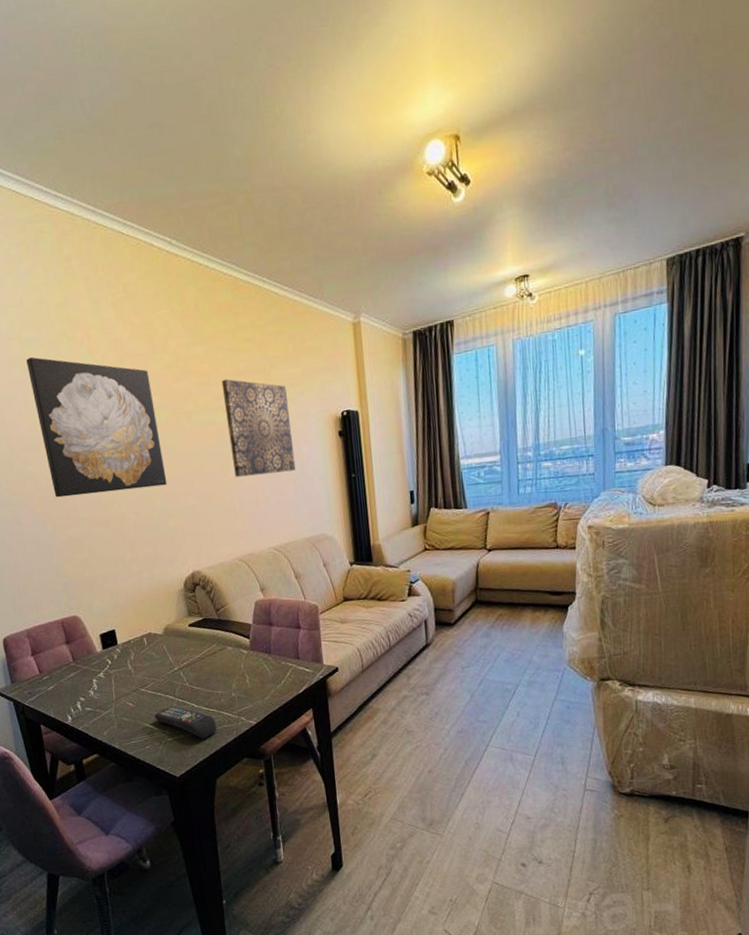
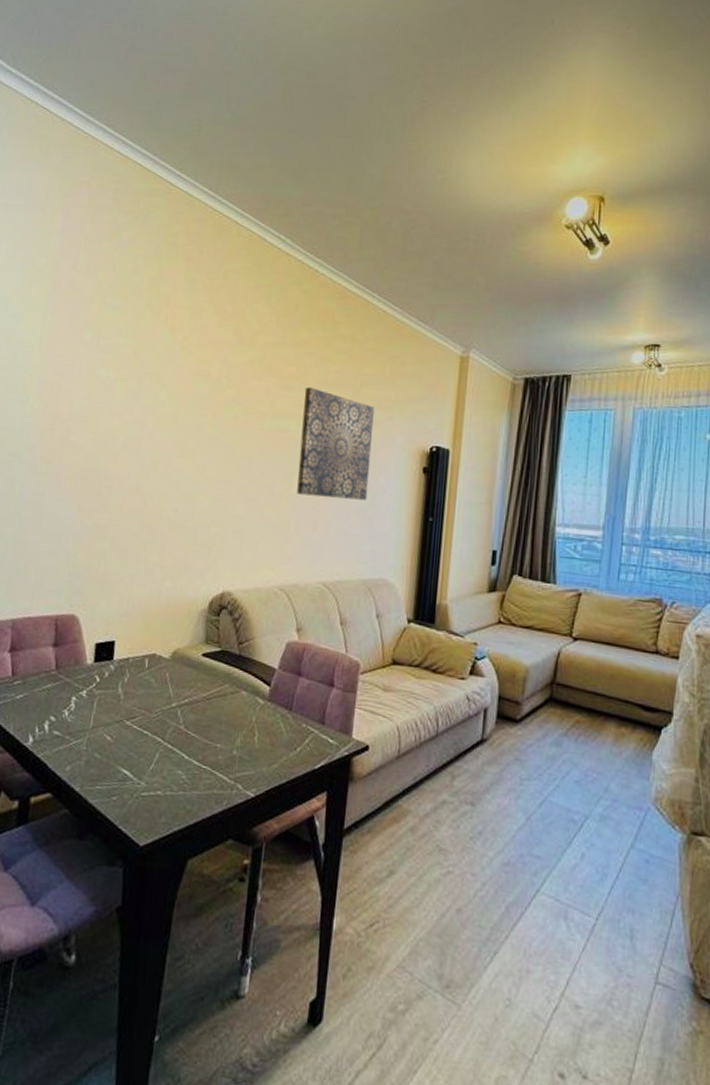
wall art: present [26,357,167,498] -> none [90,323,229,487]
remote control: present [154,706,217,740] -> none [132,751,205,803]

